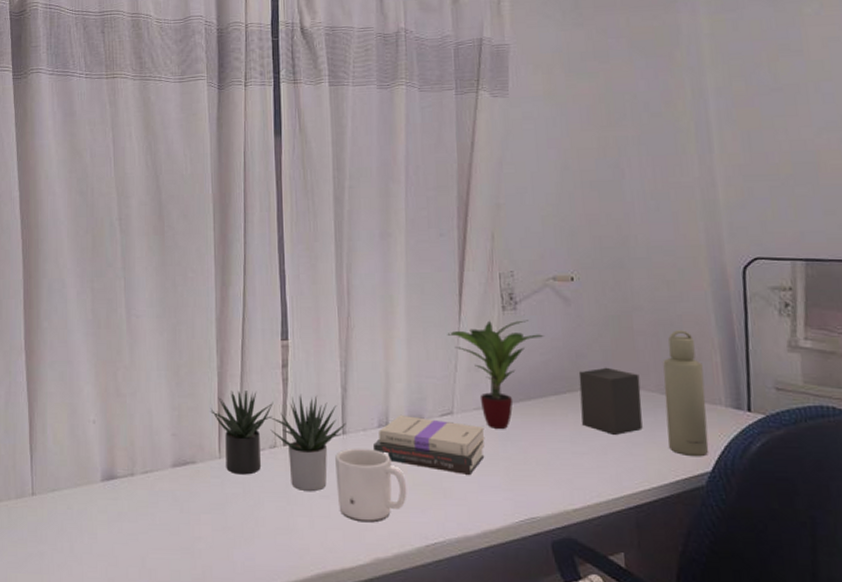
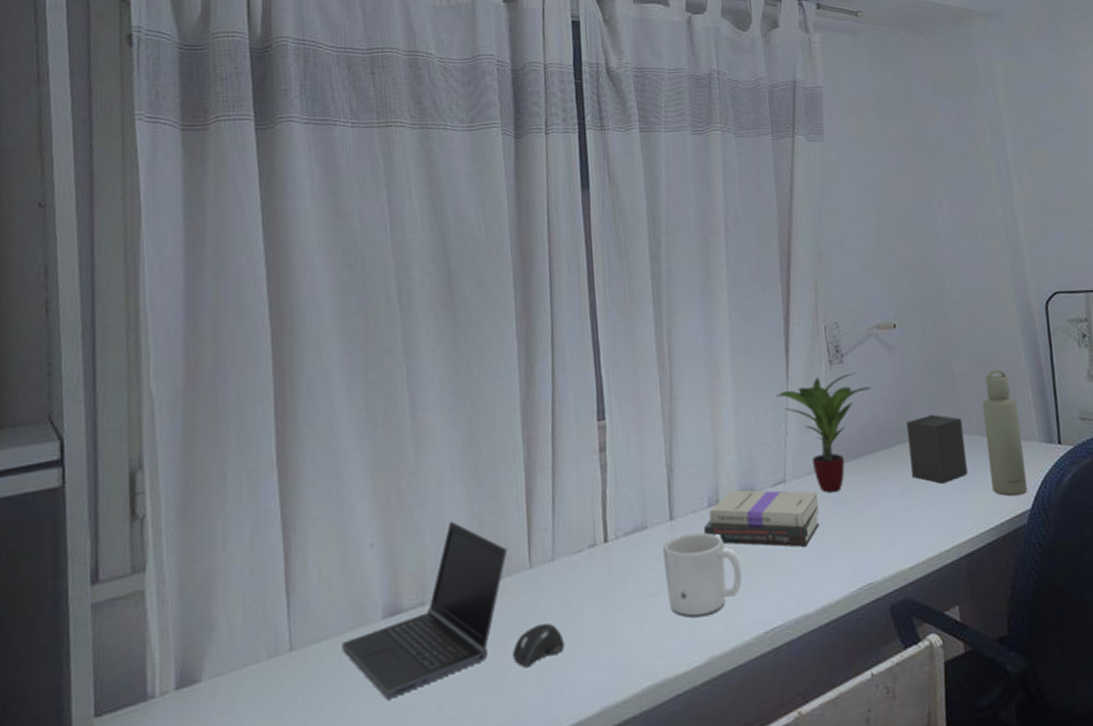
laptop computer: none [70,410,202,546] -> present [341,521,508,699]
computer mouse: none [203,505,246,540] -> present [513,622,565,668]
succulent plant: present [210,390,346,491] -> none [517,479,674,592]

